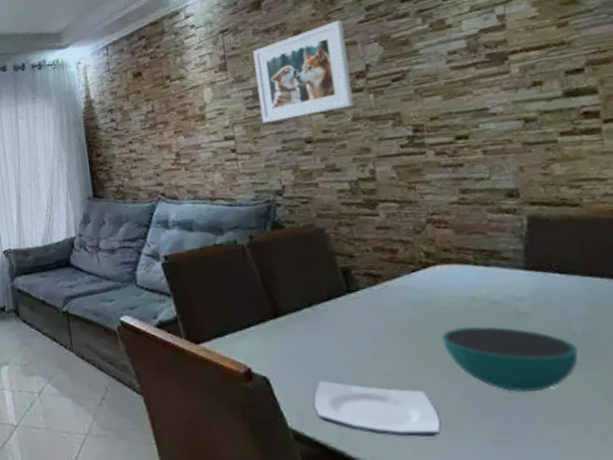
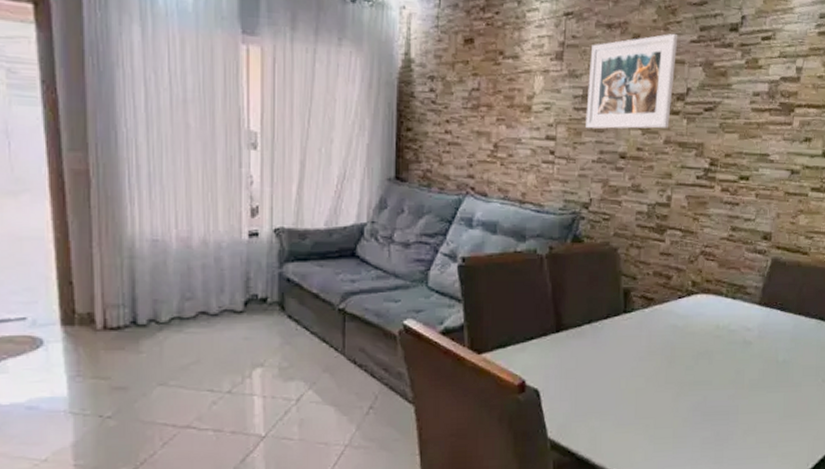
plate: present [313,380,441,437] -> none [574,394,669,446]
bowl: present [441,326,579,392] -> none [687,350,776,408]

